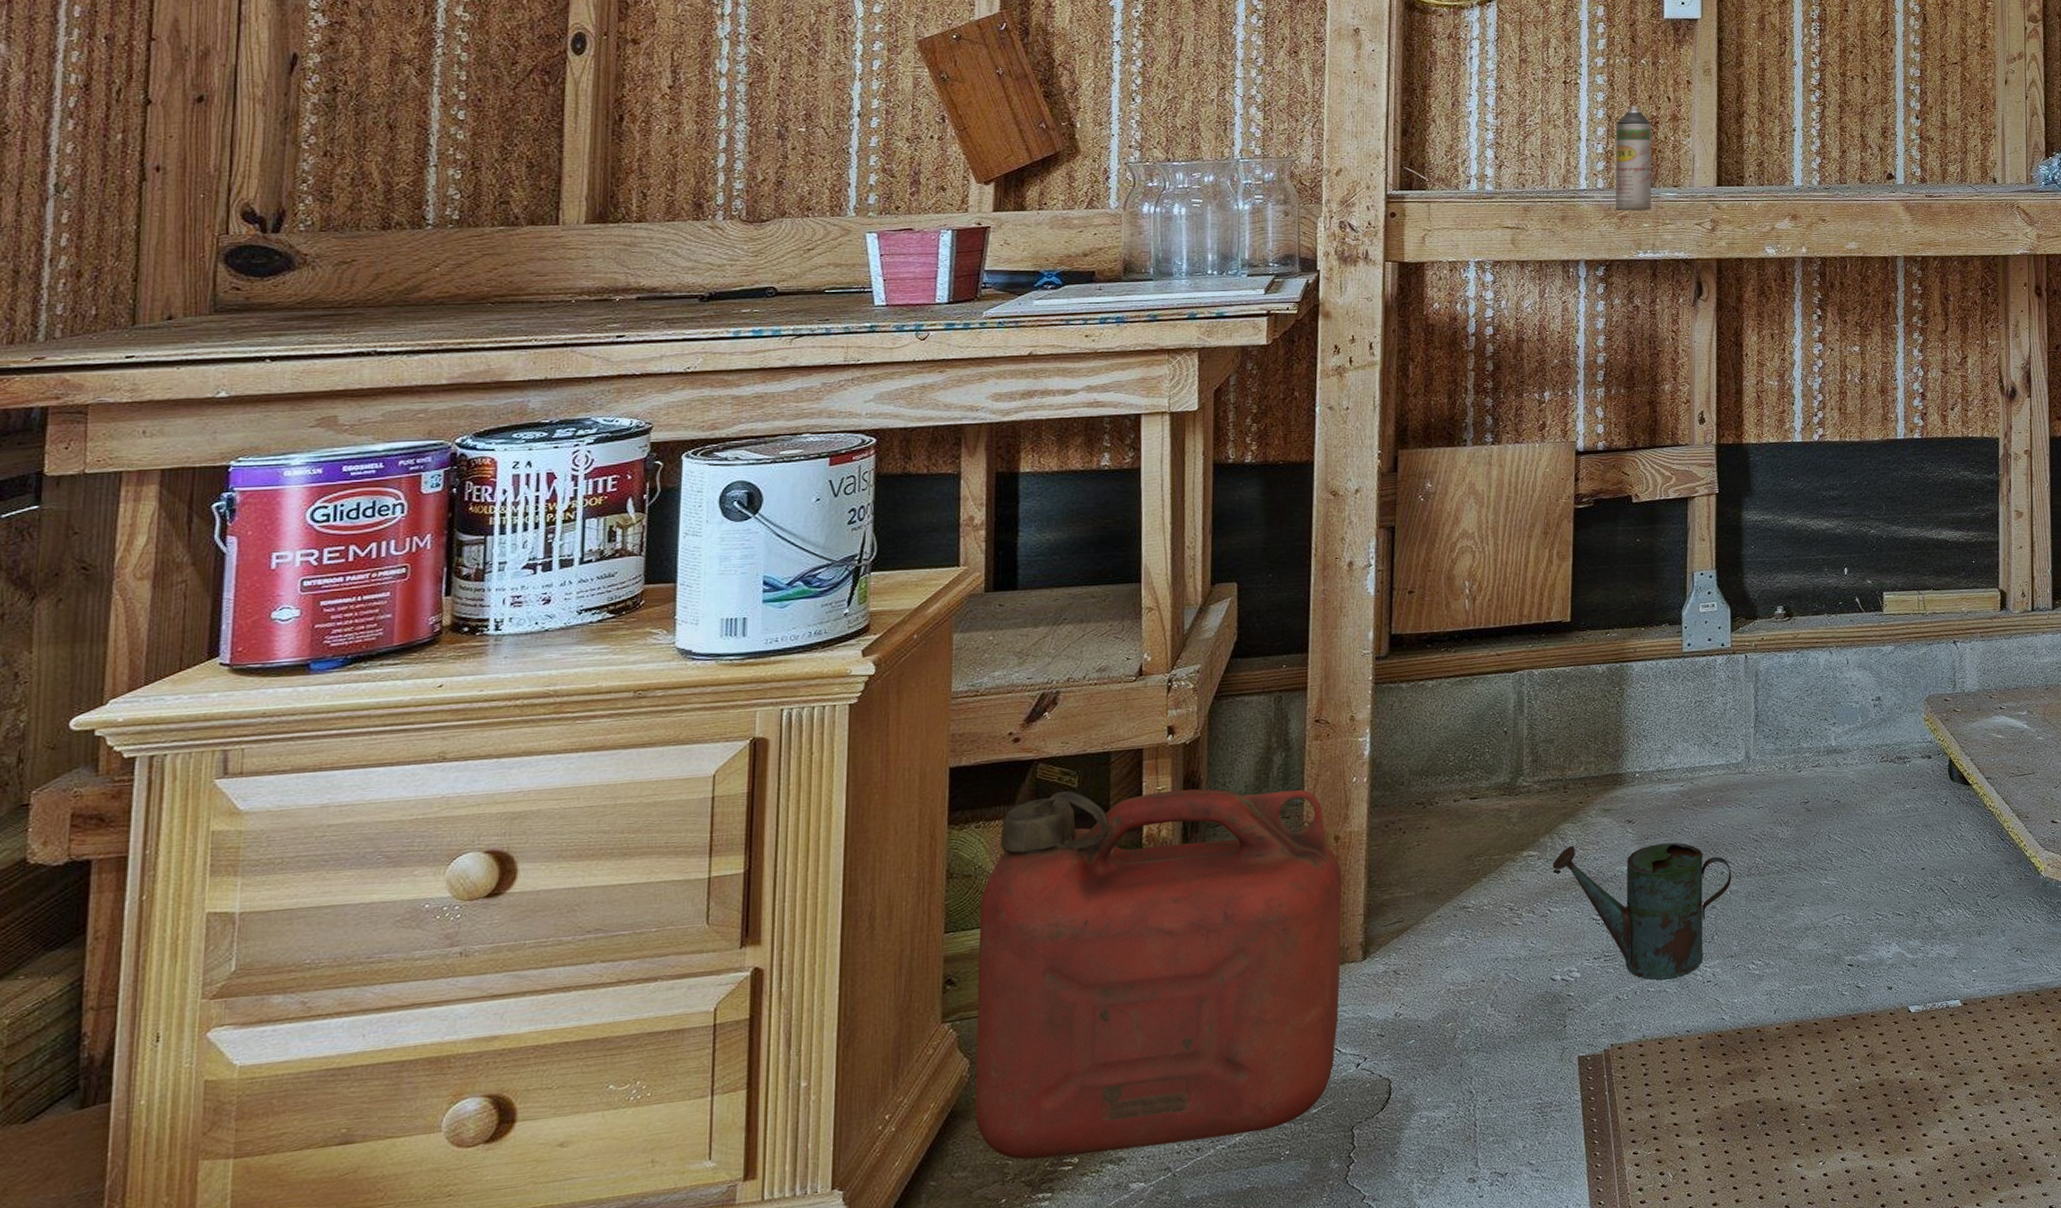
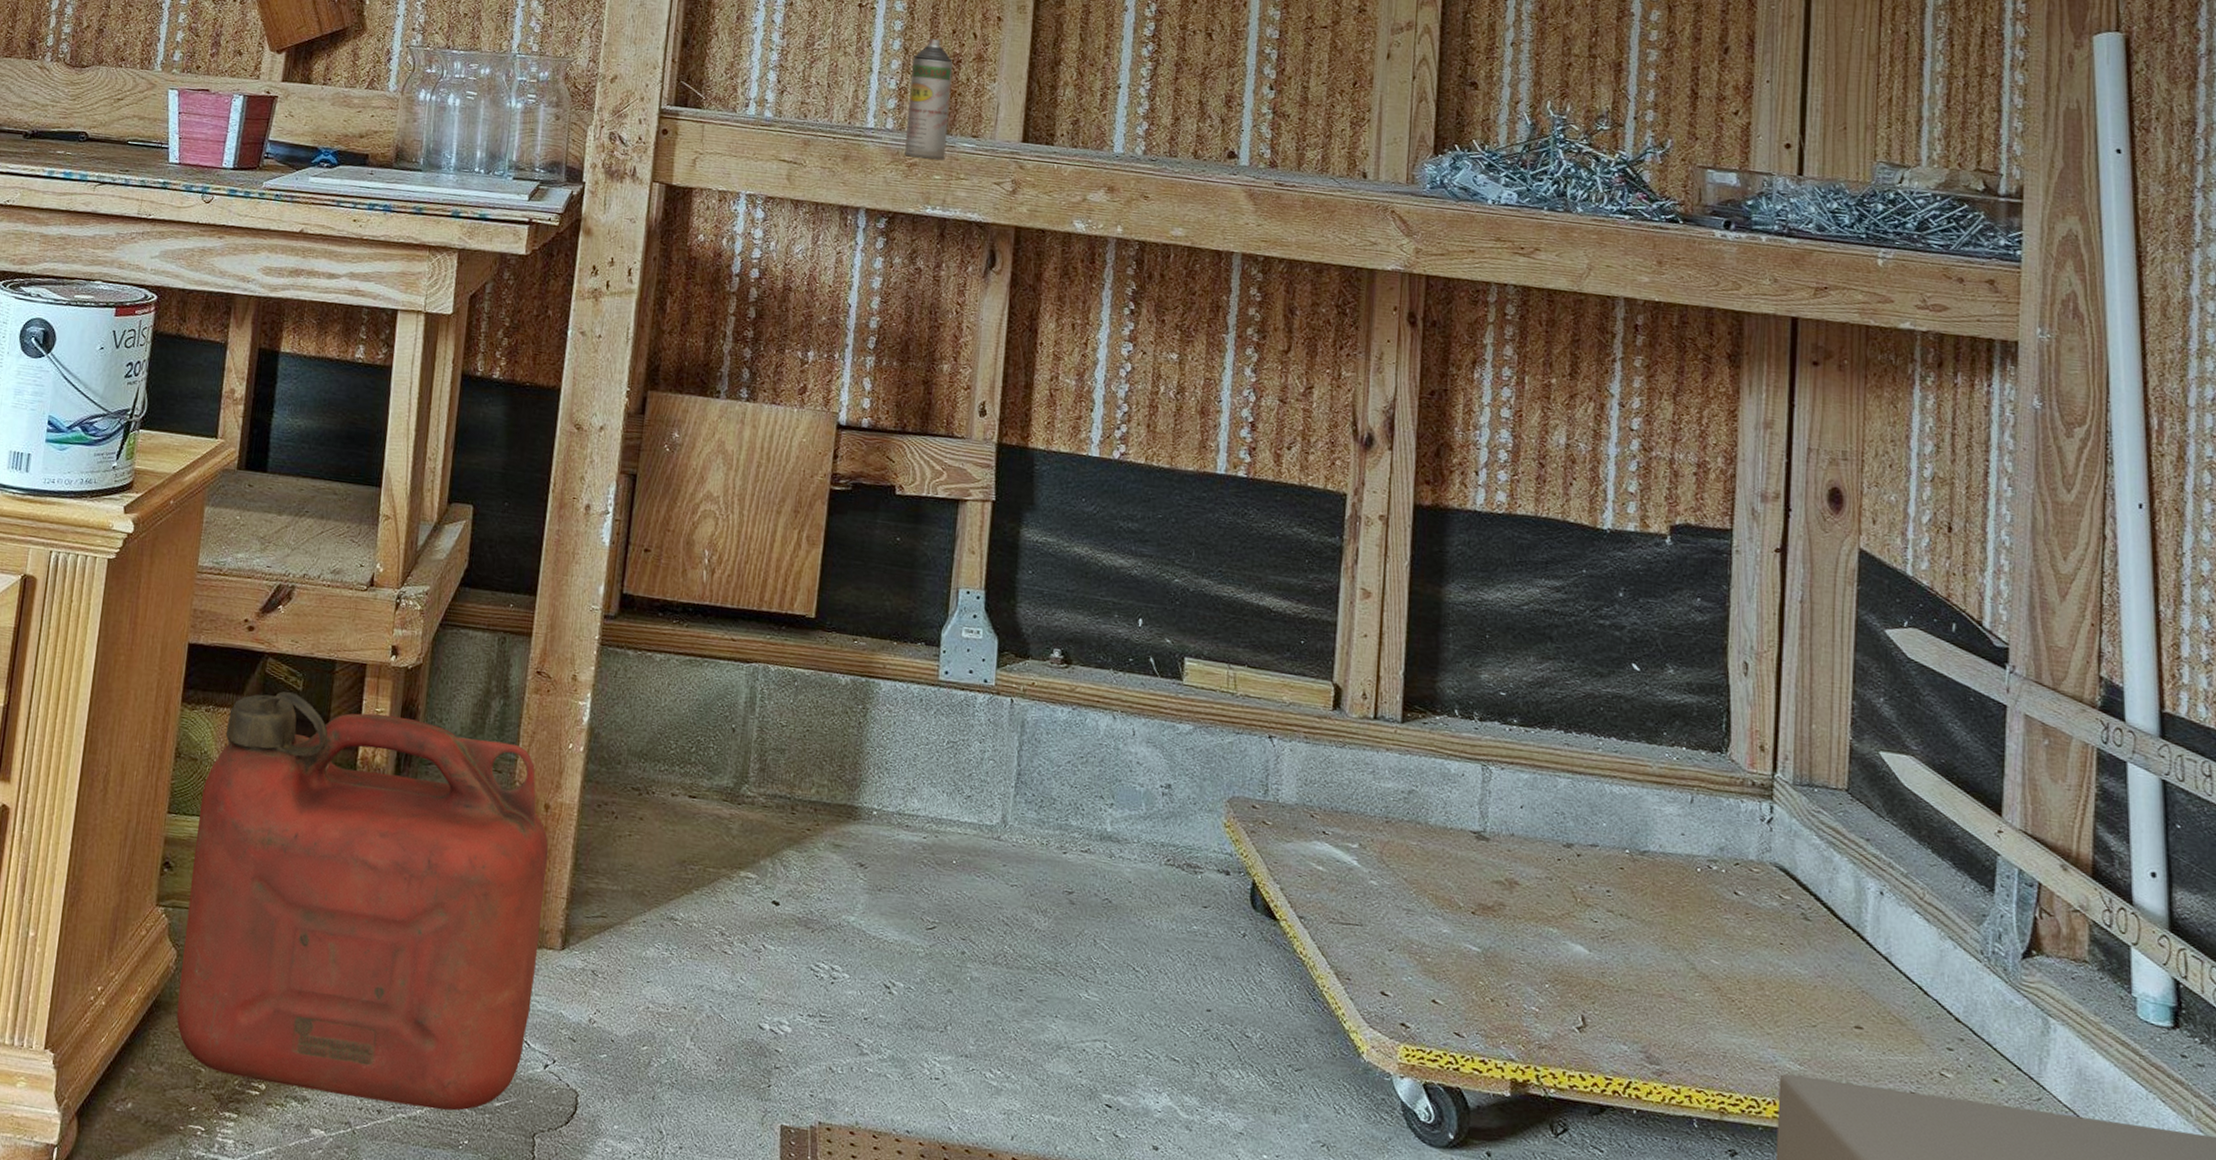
watering can: present [1552,842,1732,980] -> none [771,877,974,1064]

